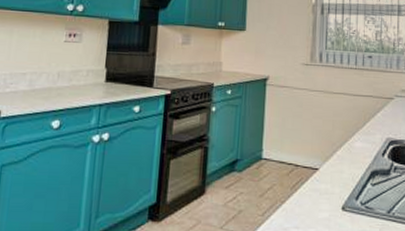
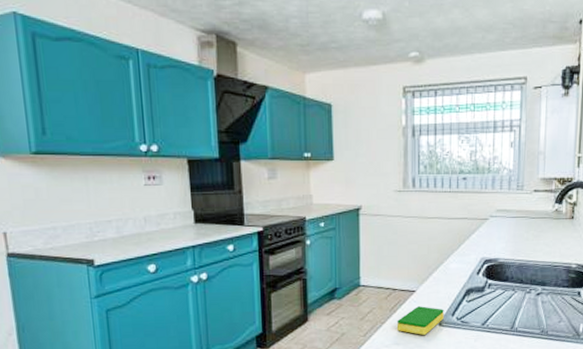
dish sponge: none [297,186,347,219] -> present [396,306,444,335]

